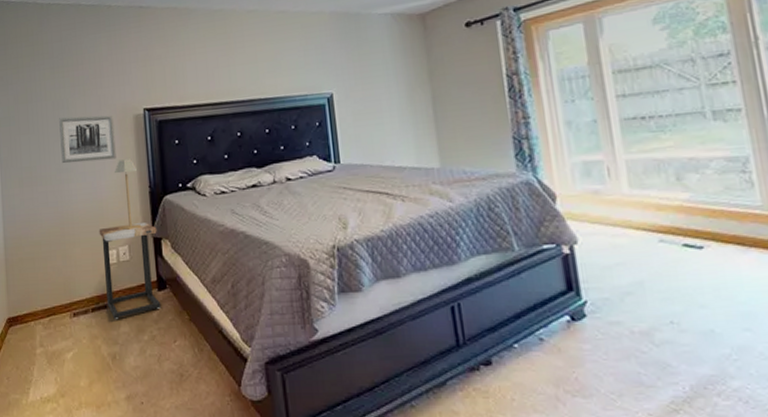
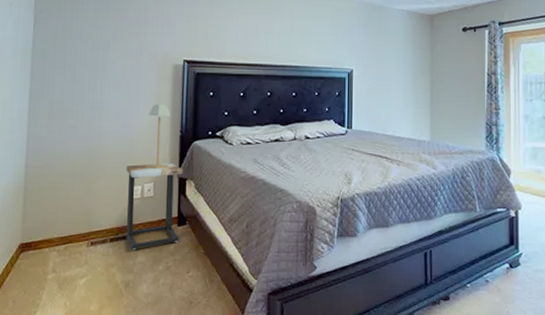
wall art: present [59,115,116,164] -> none [96,58,153,103]

